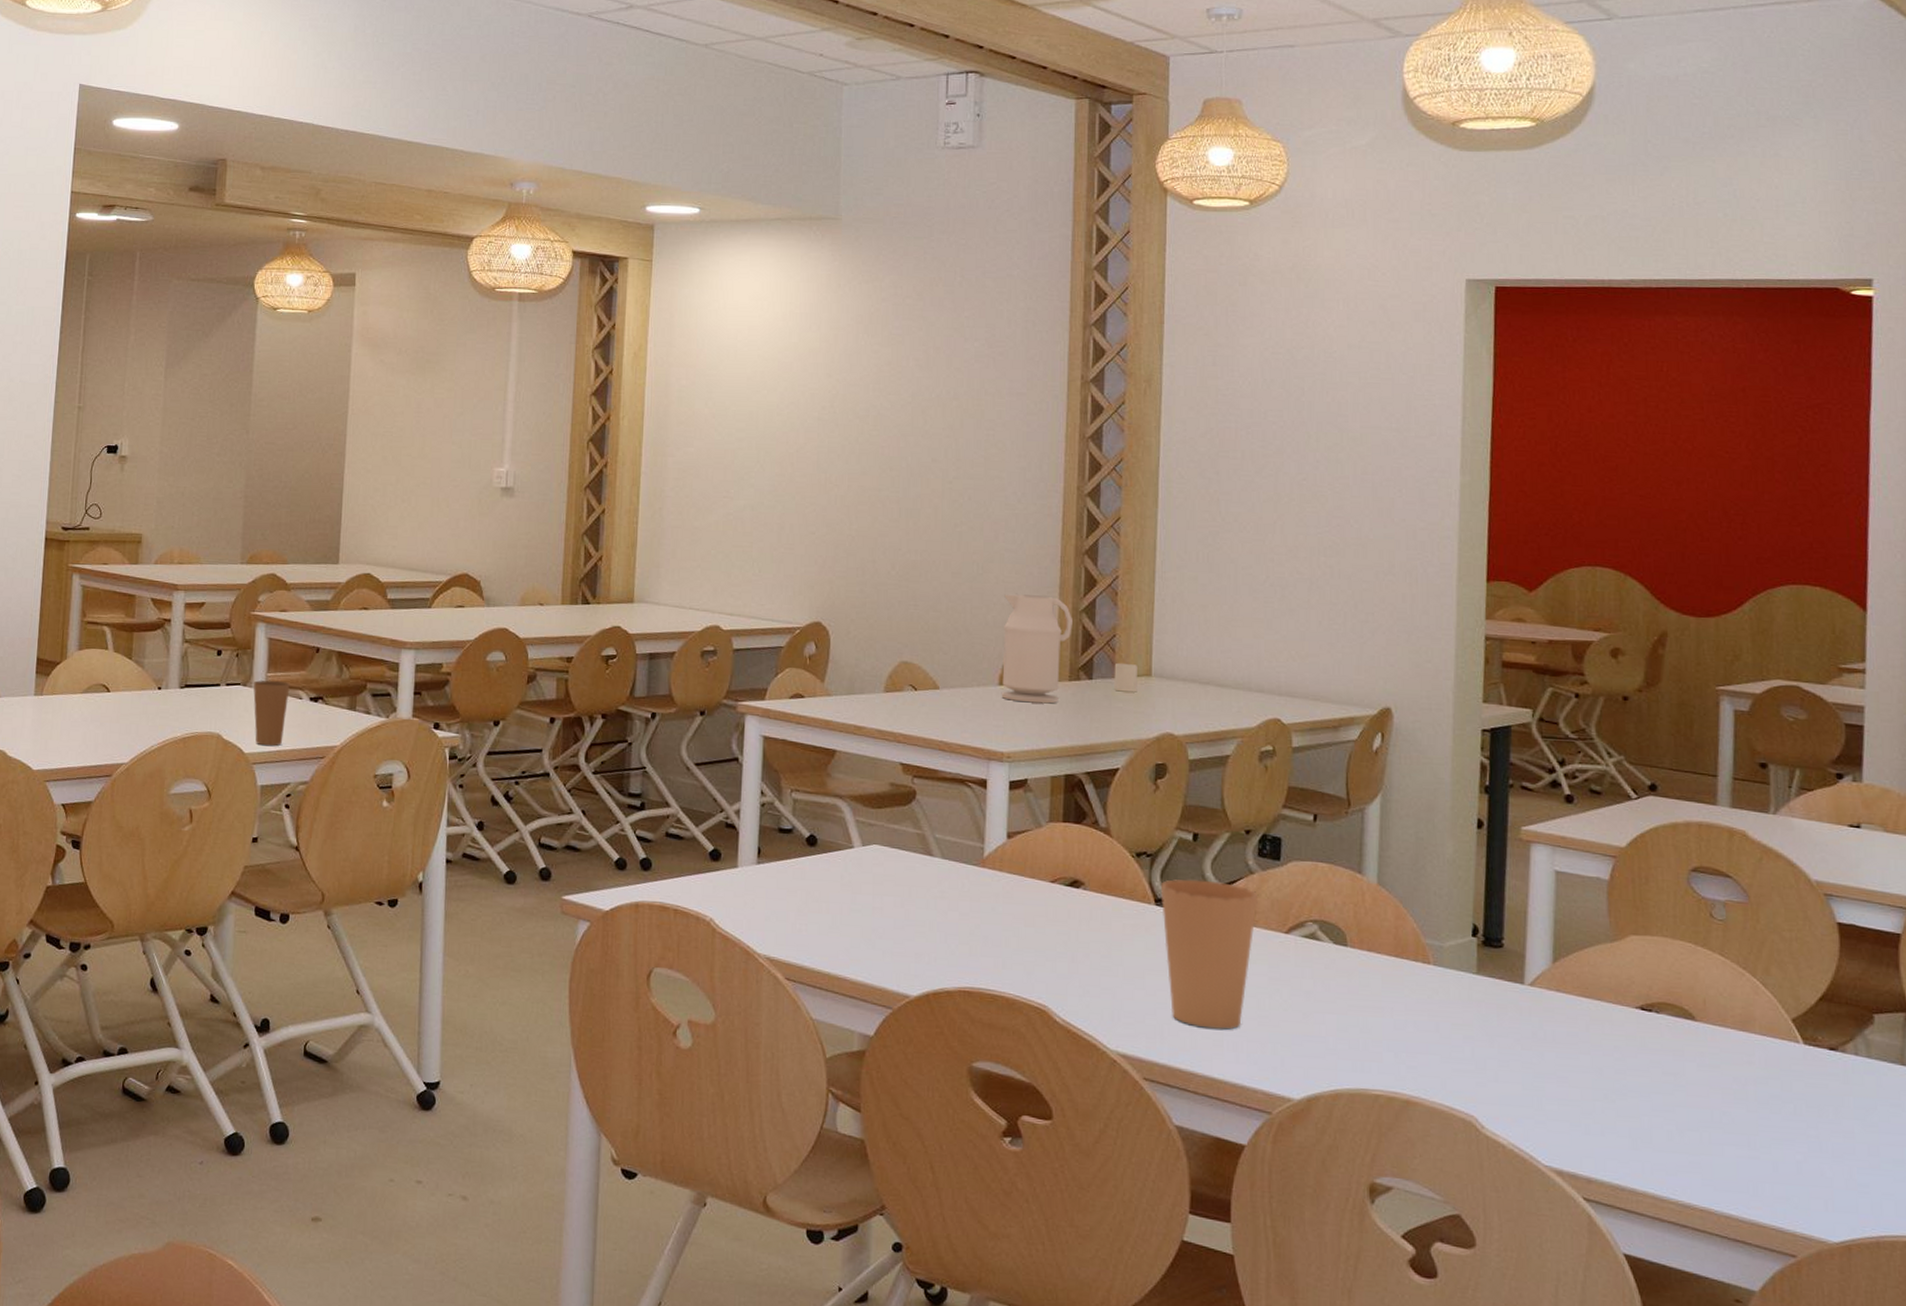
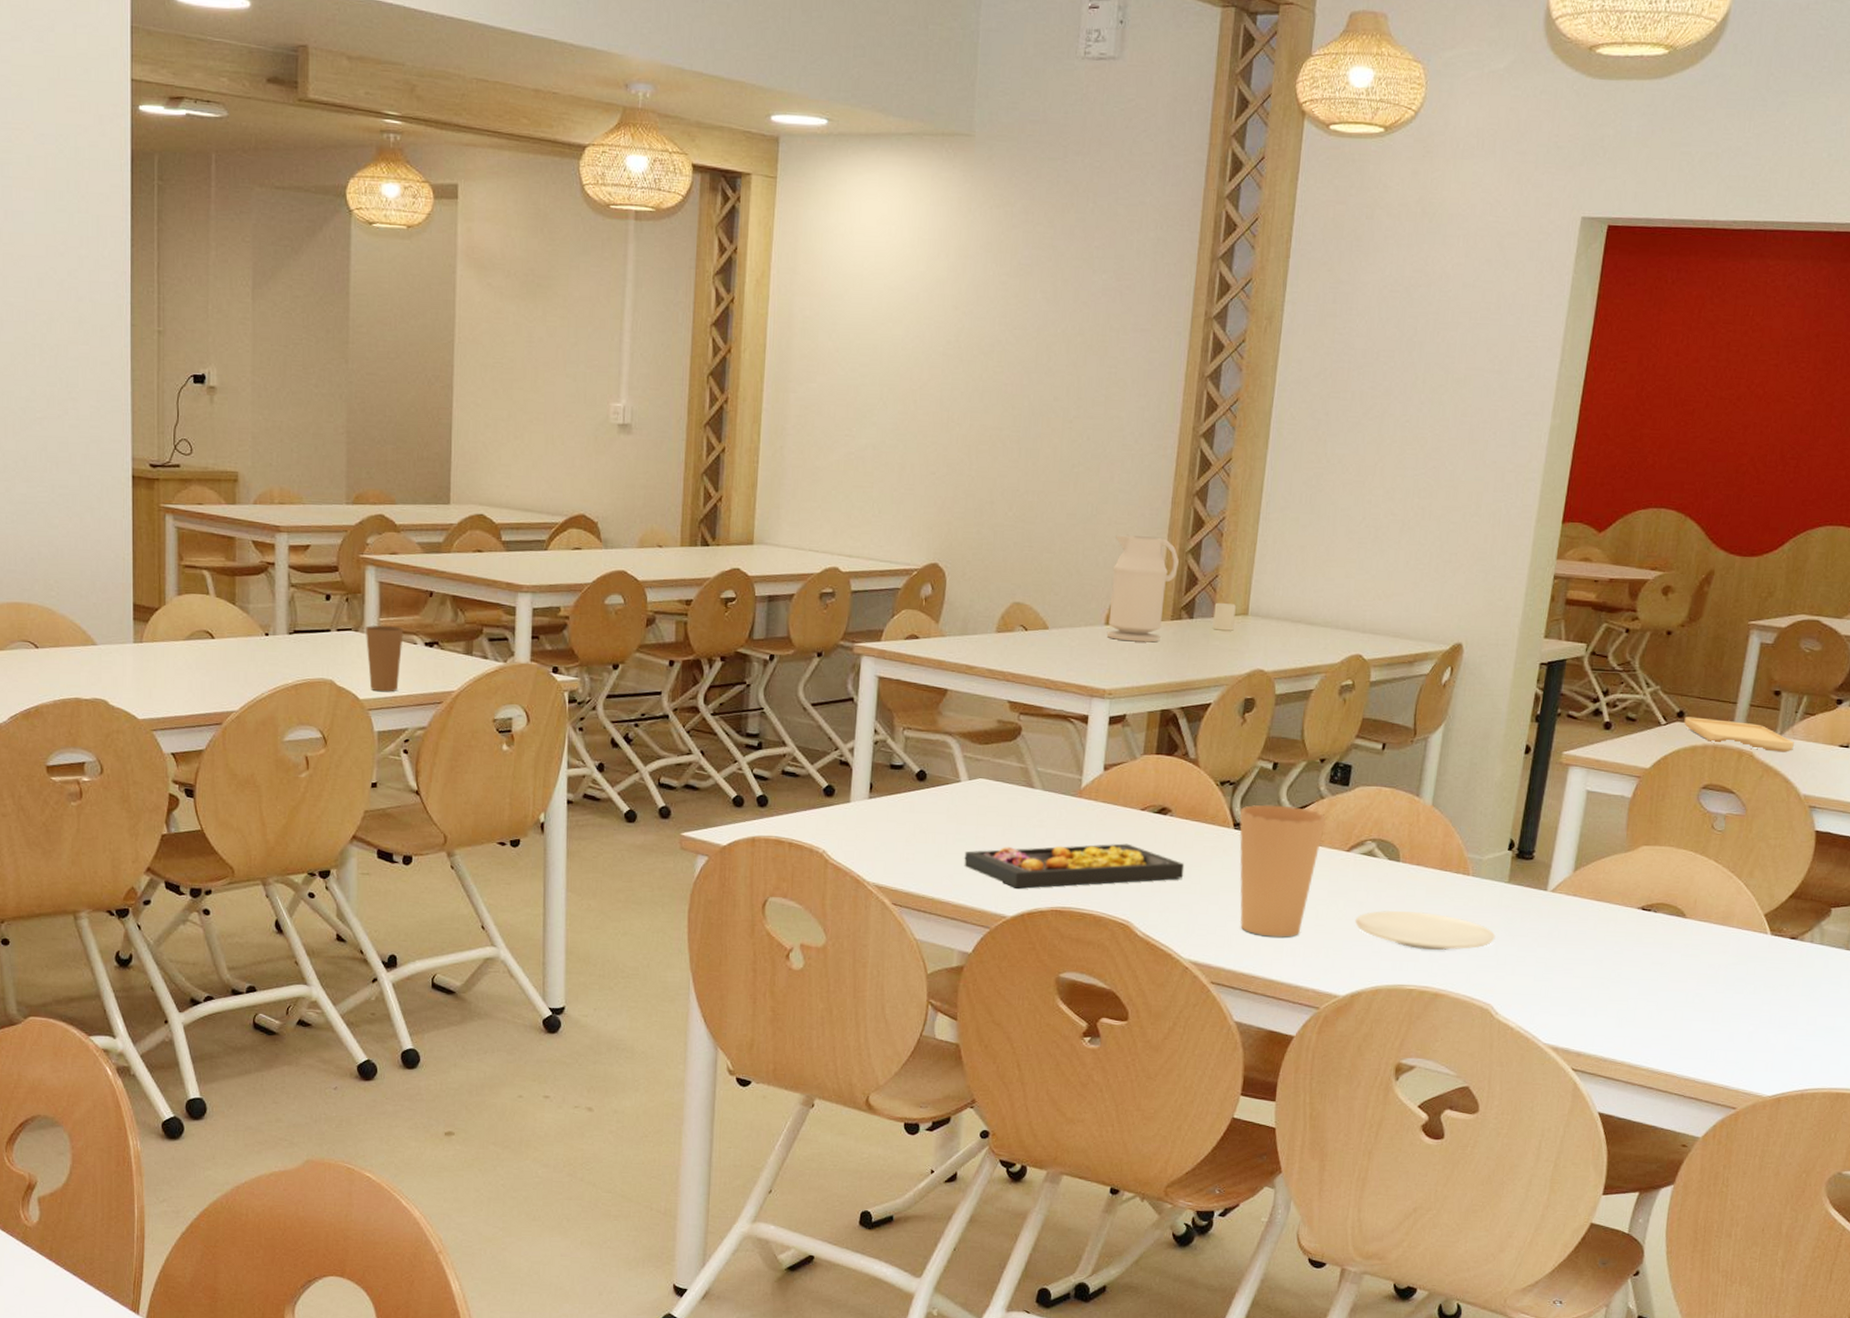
food tray: none [861,918,1104,966] -> present [964,843,1185,889]
plate: none [1302,1001,1470,1050] -> present [1354,910,1496,950]
tray: none [1658,790,1793,832] -> present [1684,717,1794,753]

